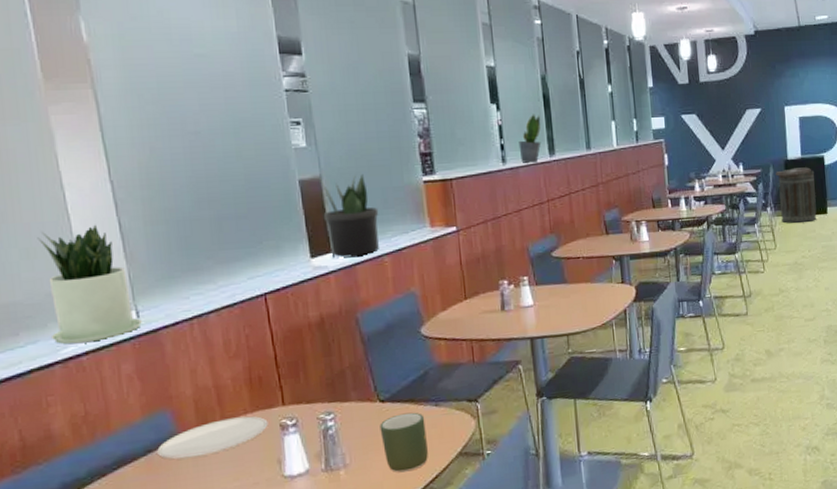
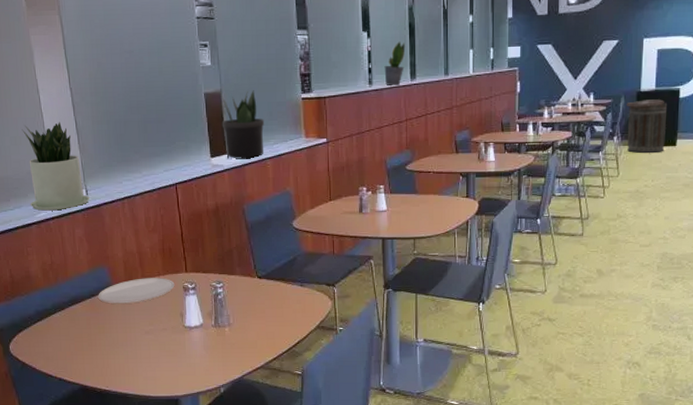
mug: present [379,412,428,473] -> none [257,289,293,336]

